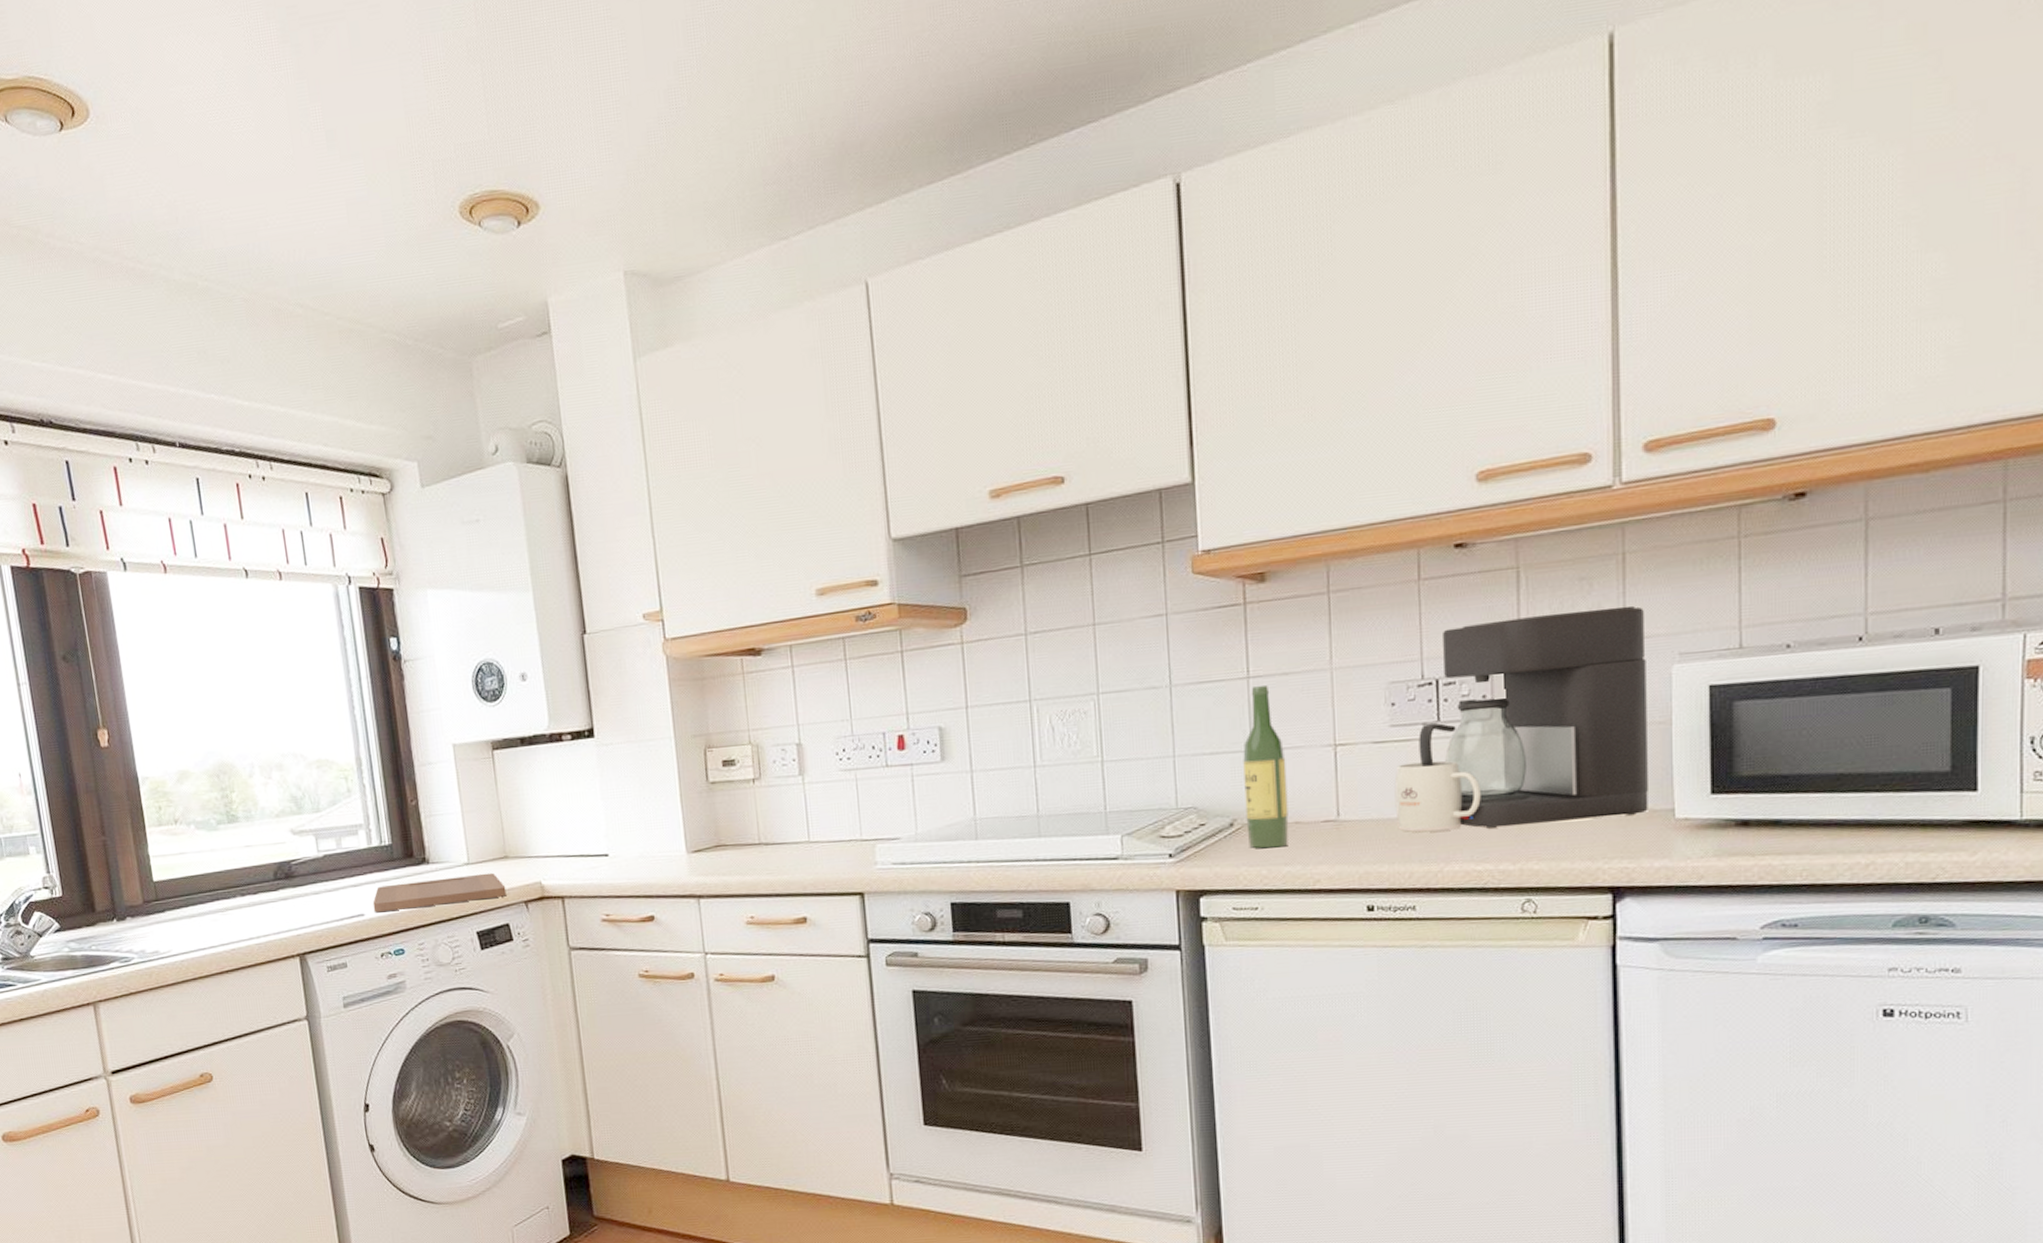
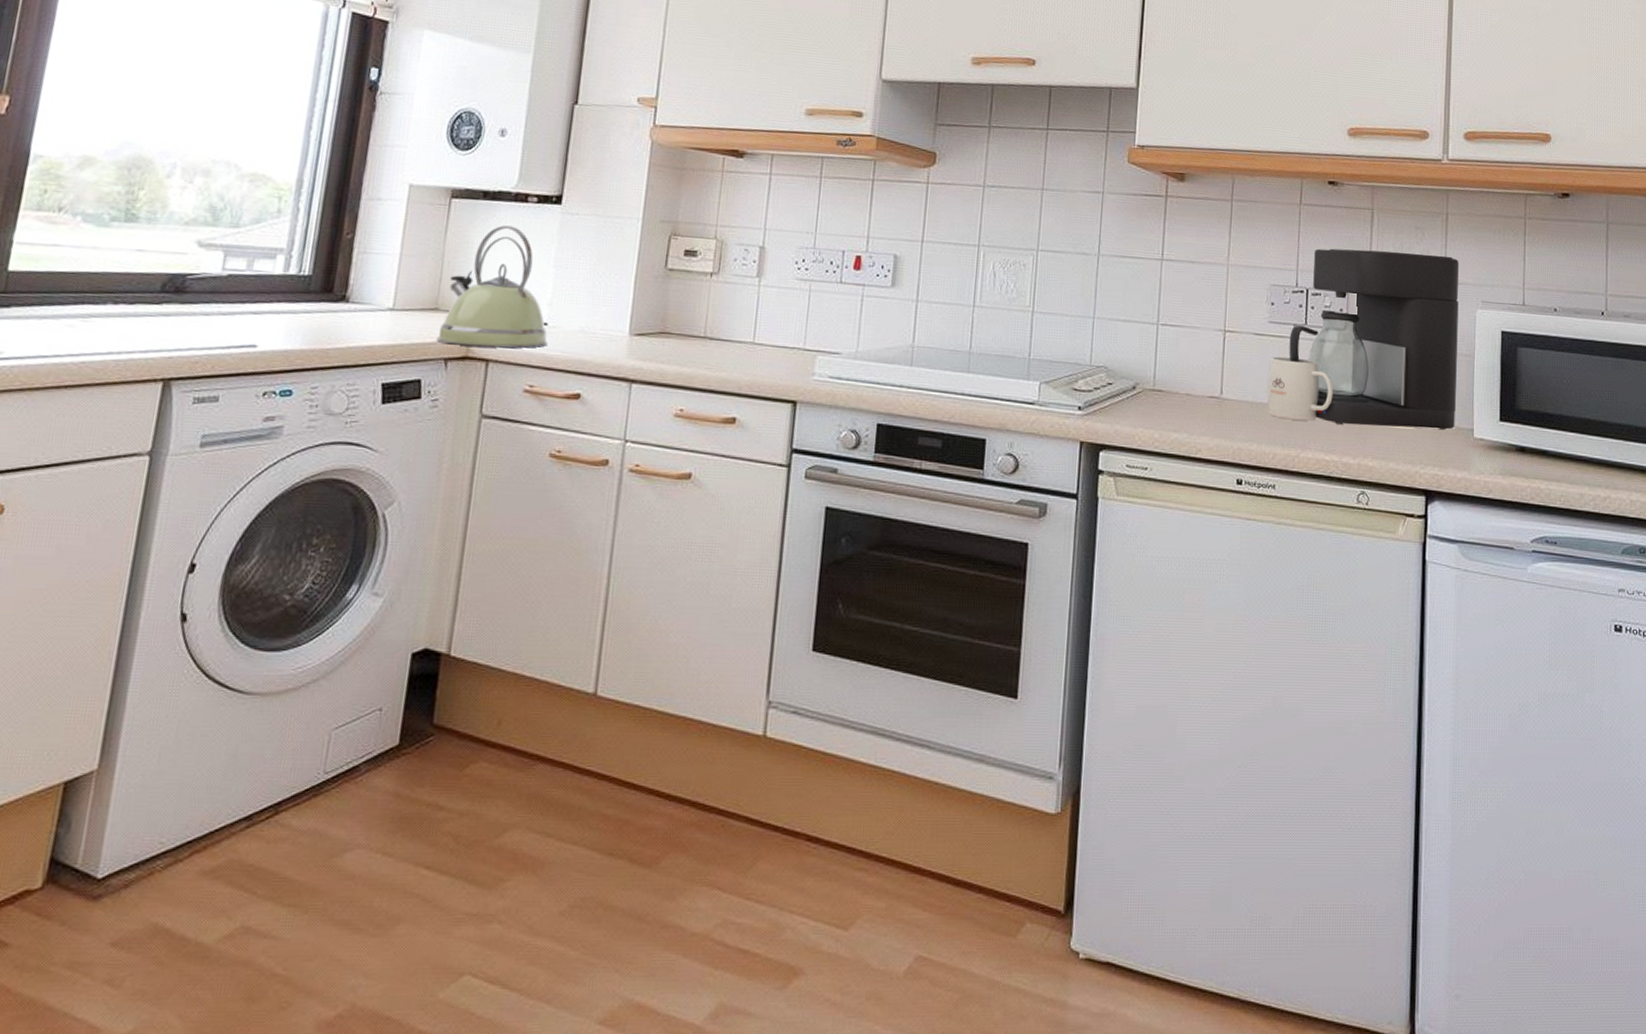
cutting board: present [372,872,507,913] -> none [269,318,428,350]
kettle: none [511,767,613,888] -> present [436,225,548,349]
wine bottle: present [1243,686,1290,849] -> none [1146,268,1185,415]

